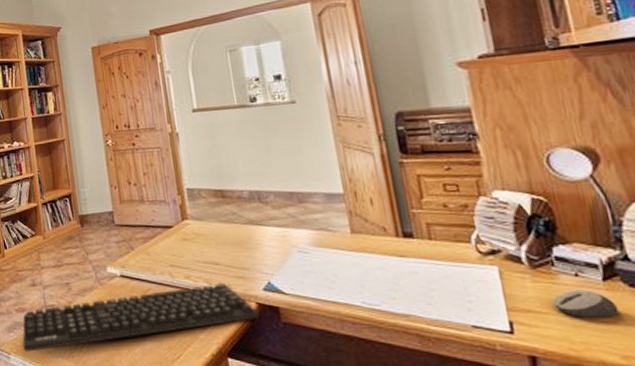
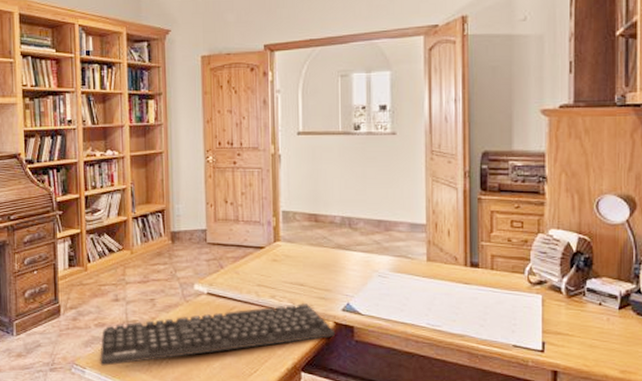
computer mouse: present [551,289,620,317] -> none [578,316,626,339]

